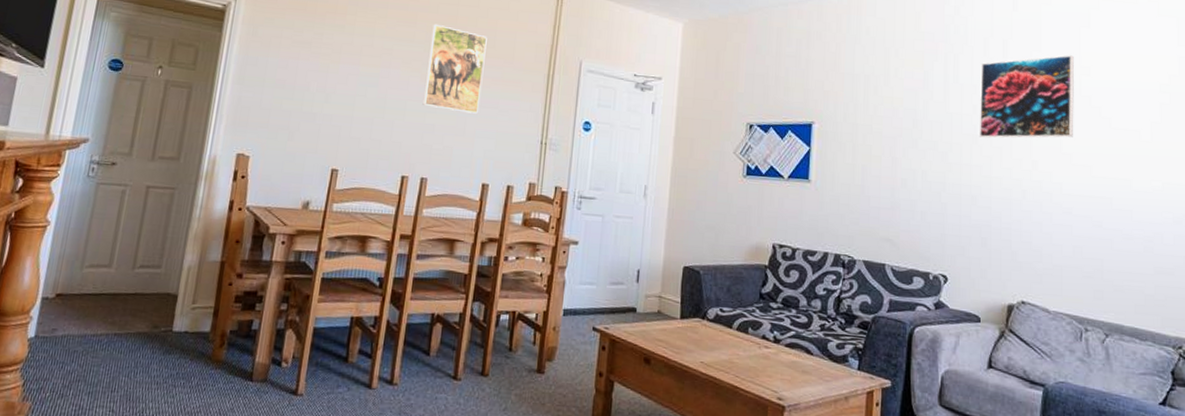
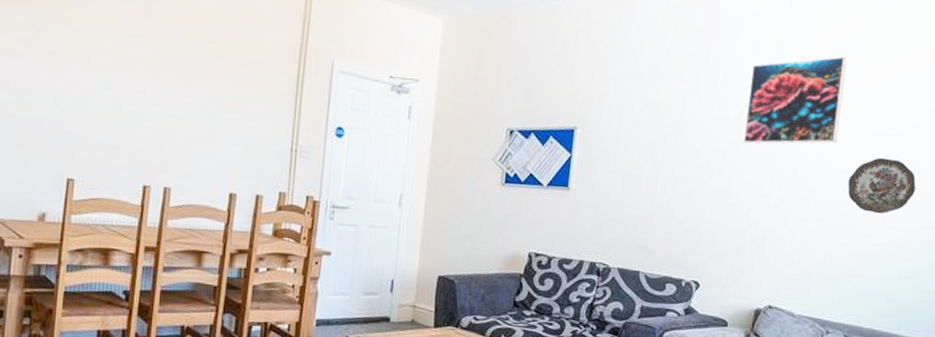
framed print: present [422,23,487,114] -> none [162,18,231,119]
decorative plate: none [1089,152,1159,208] -> present [848,157,916,214]

